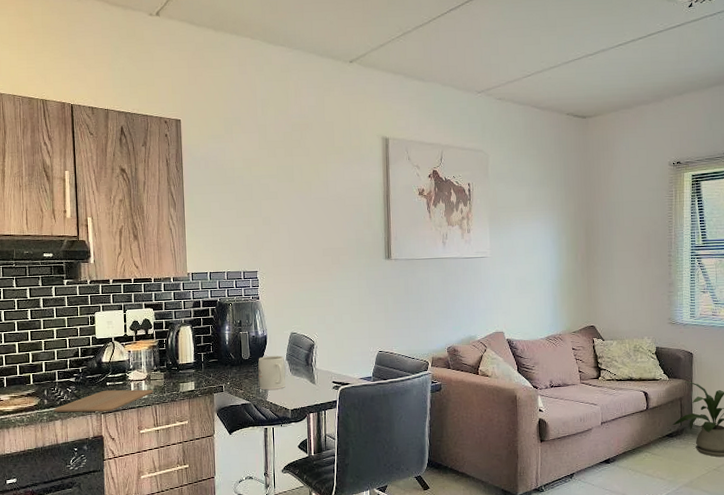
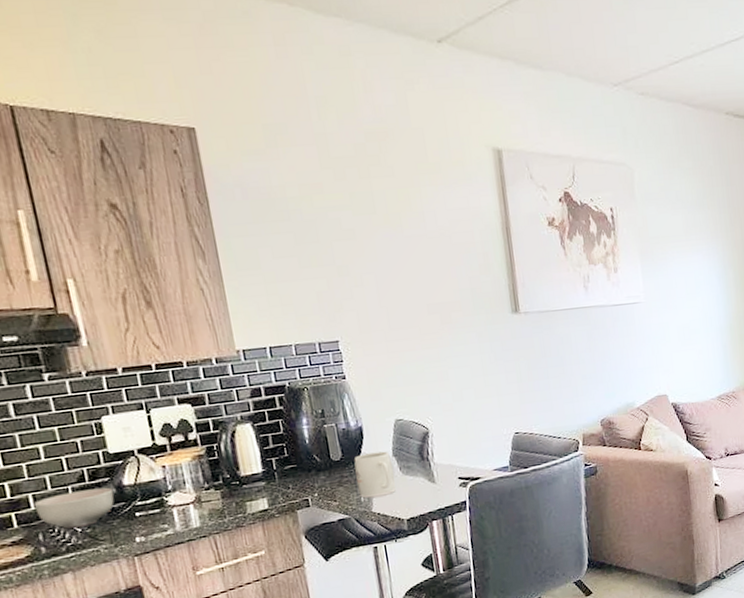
bowl: none [45,362,95,390] -> present [33,487,115,530]
chopping board: present [54,389,154,413] -> none [58,515,209,563]

